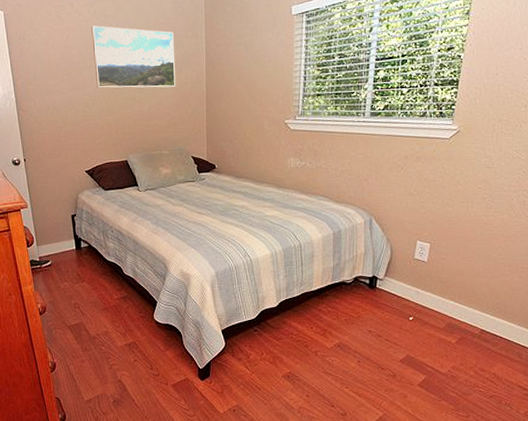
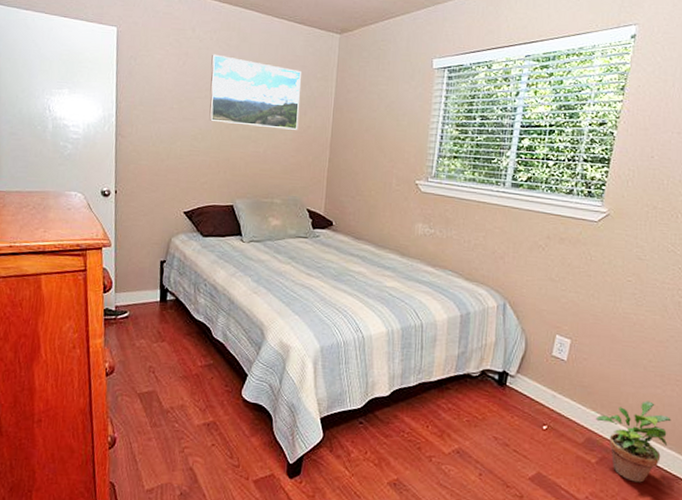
potted plant: none [455,288,519,355] -> present [596,400,671,483]

